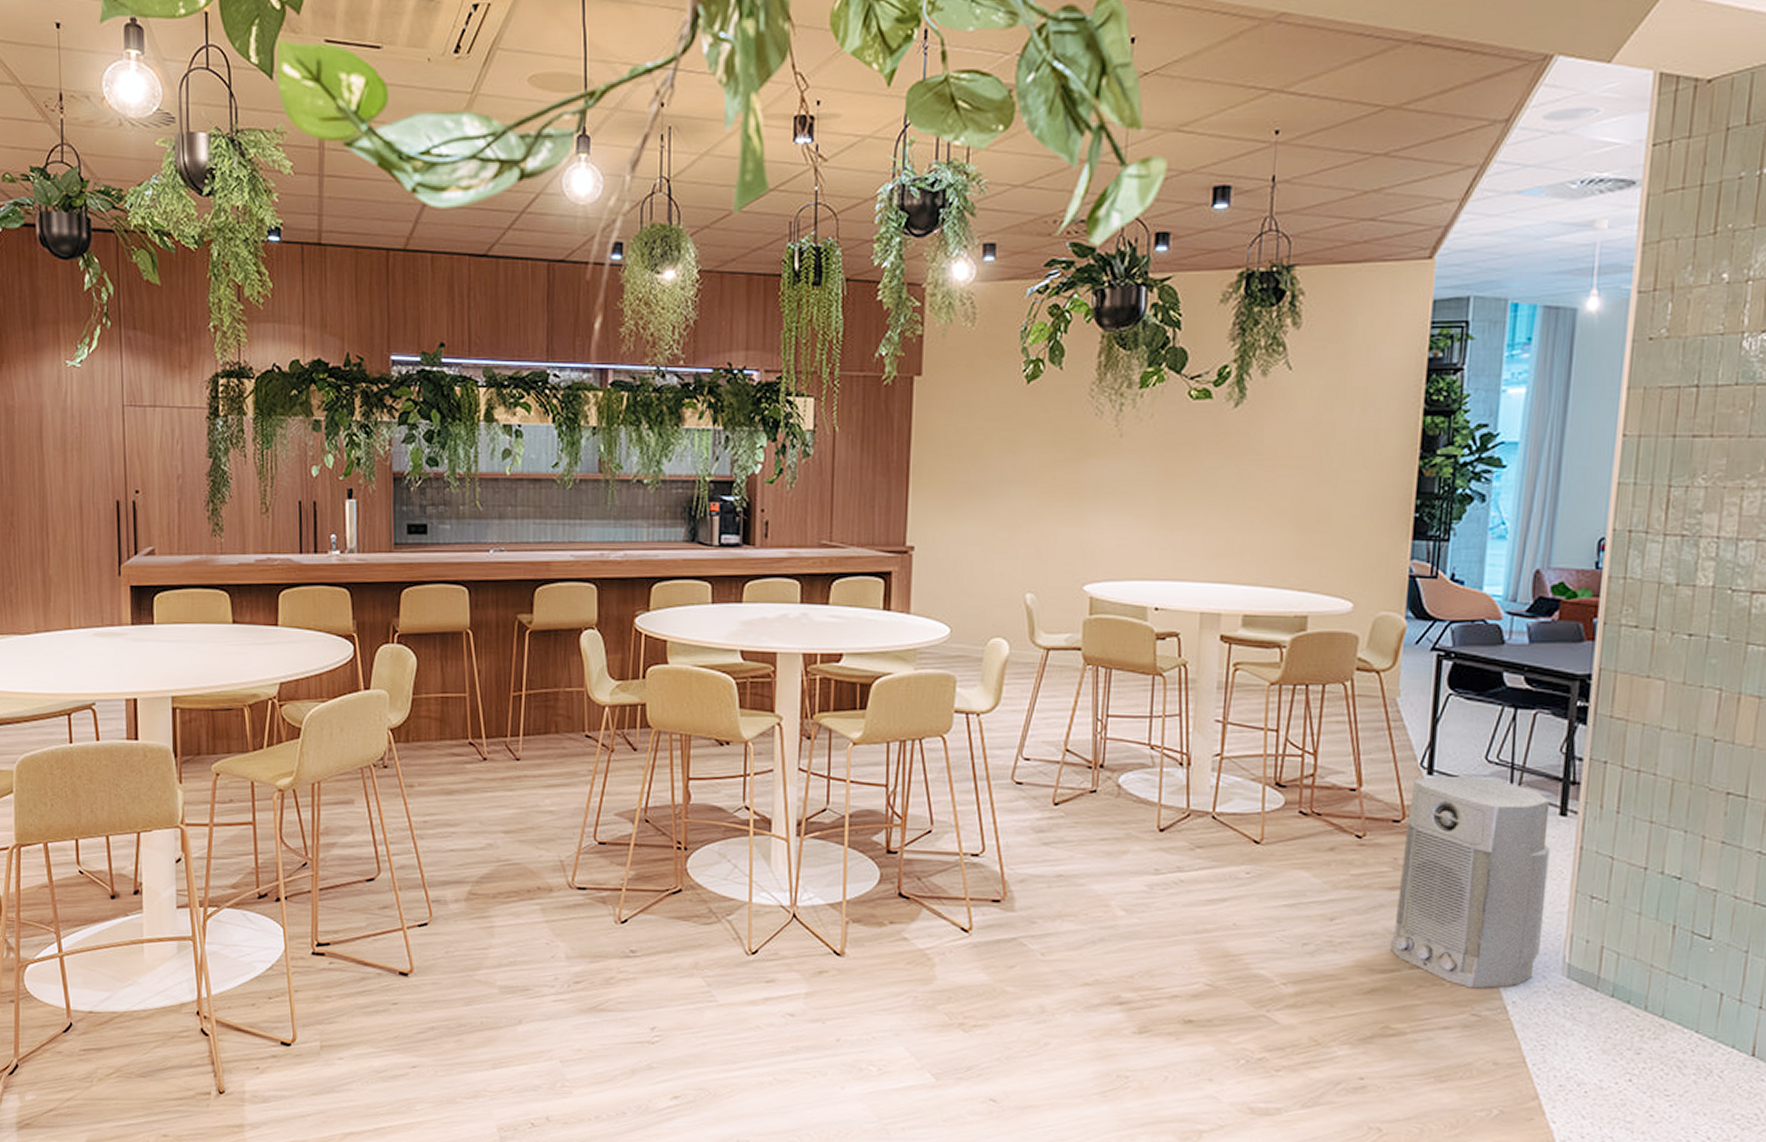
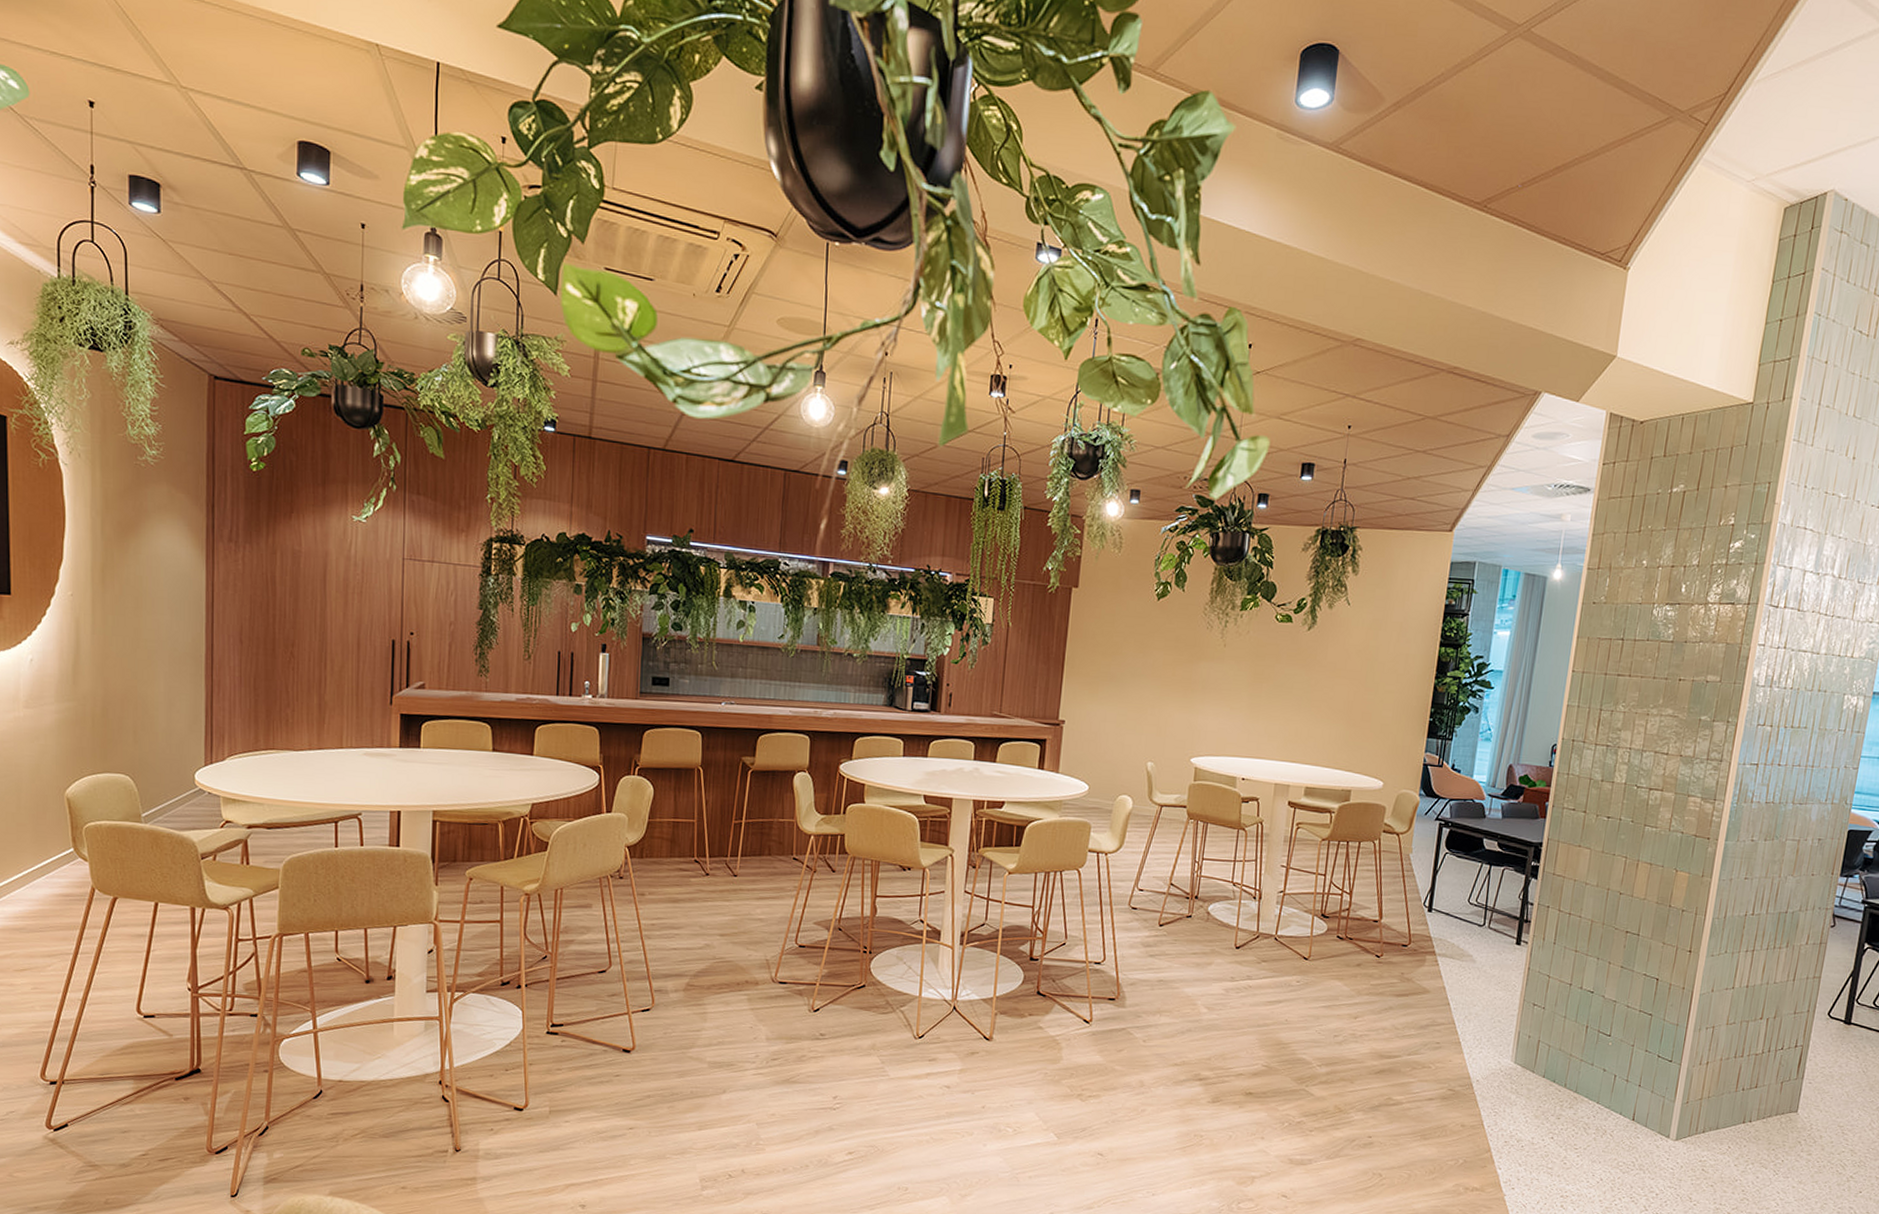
air purifier: present [1391,775,1550,989] -> none [1395,913,1510,1071]

